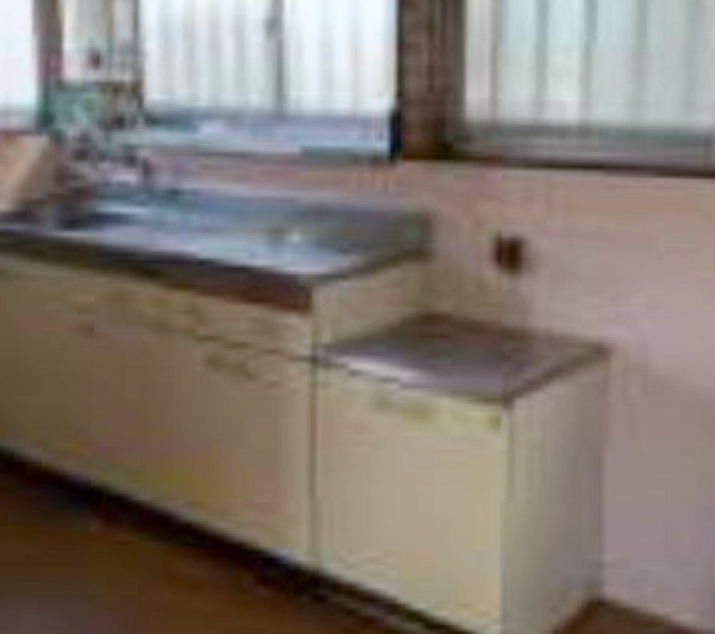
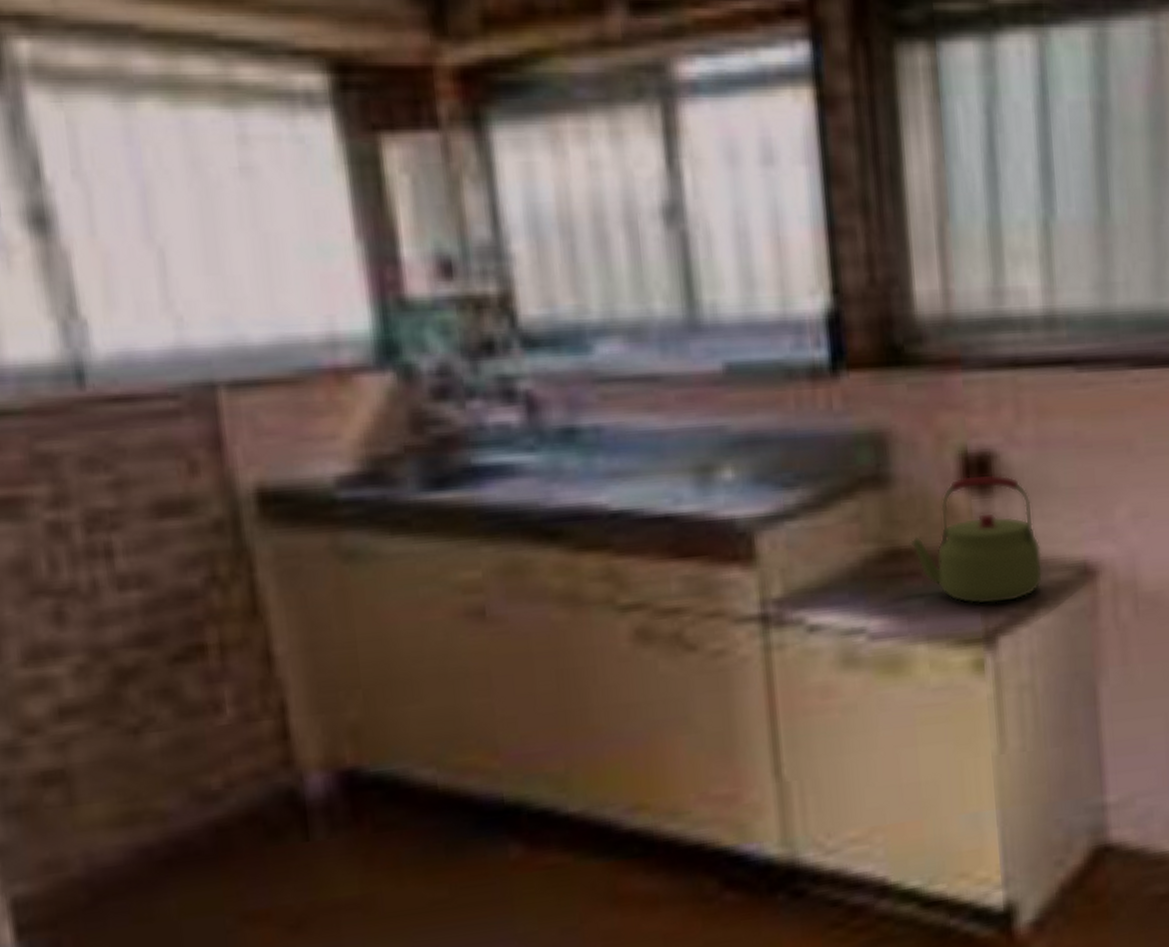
kettle: none [444,256,560,370] -> present [910,474,1043,605]

